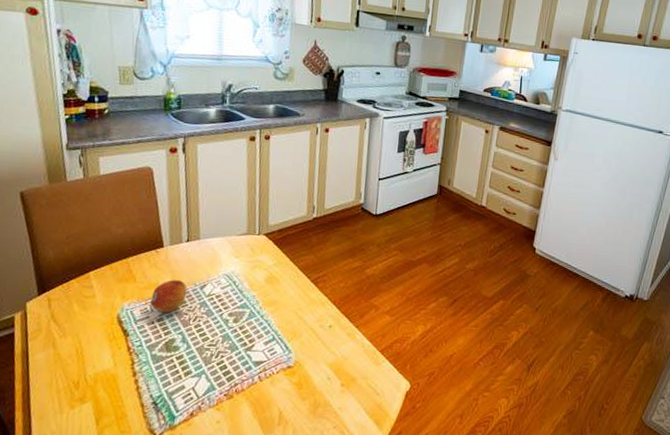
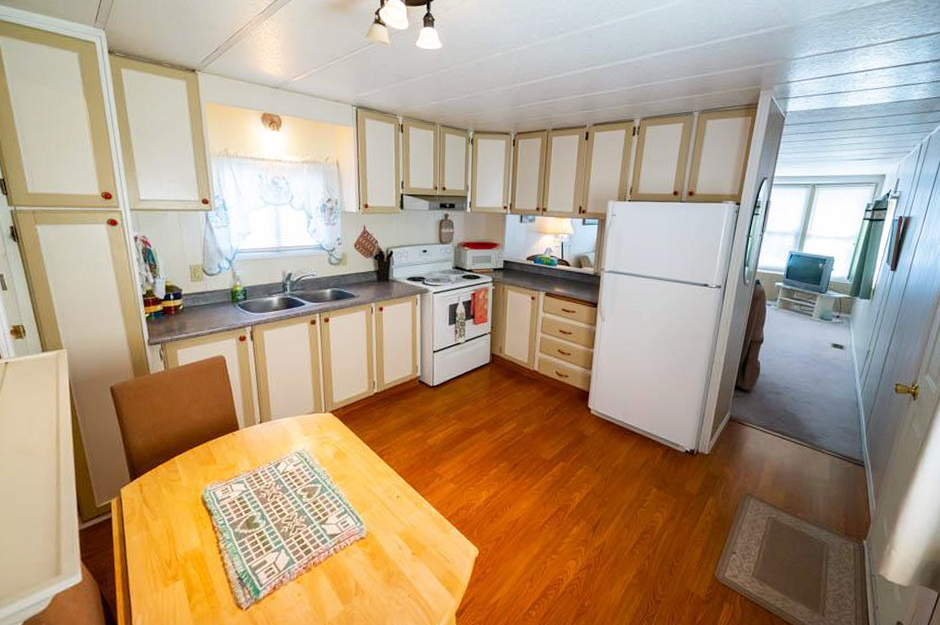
fruit: present [150,280,187,313] -> none [231,460,263,492]

